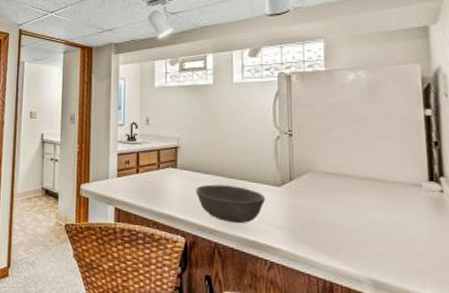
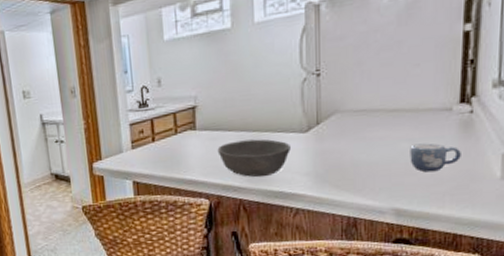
mug: none [383,214,437,247] -> present [410,143,461,172]

